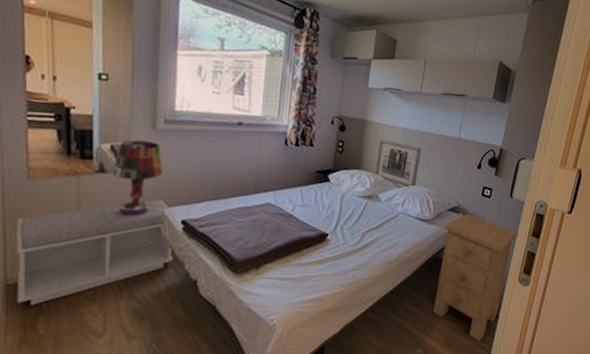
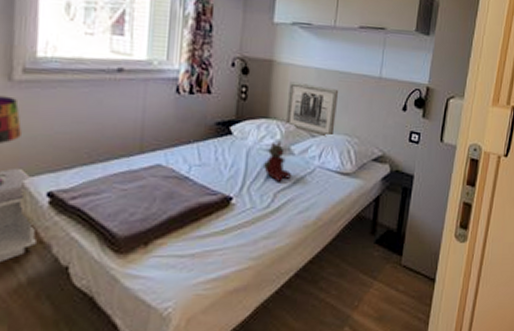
stuffed bear: none [354,188,378,224] -> present [262,140,291,182]
nightstand: present [433,213,519,342] -> none [360,163,452,313]

